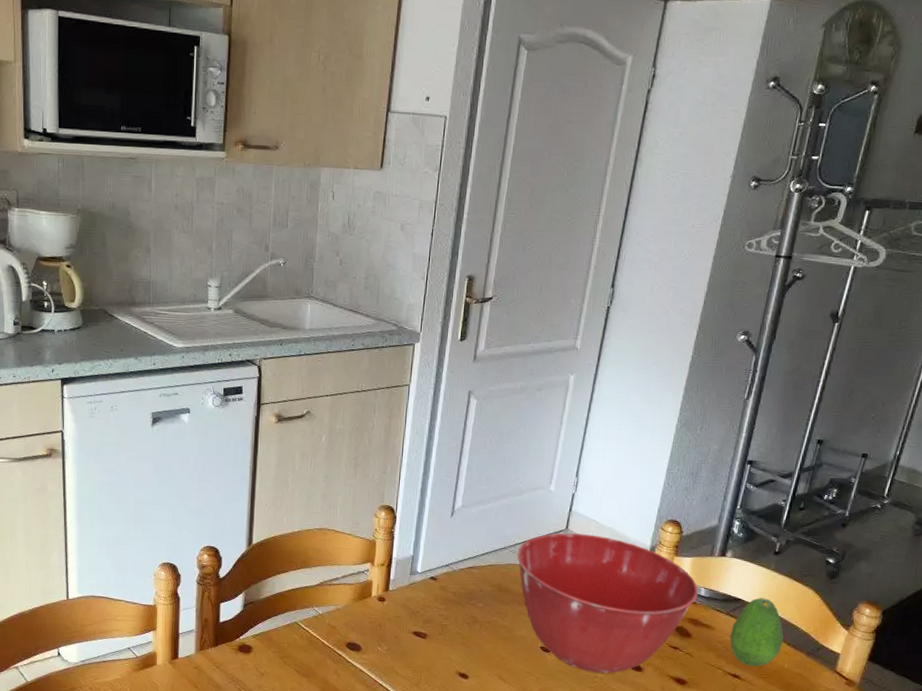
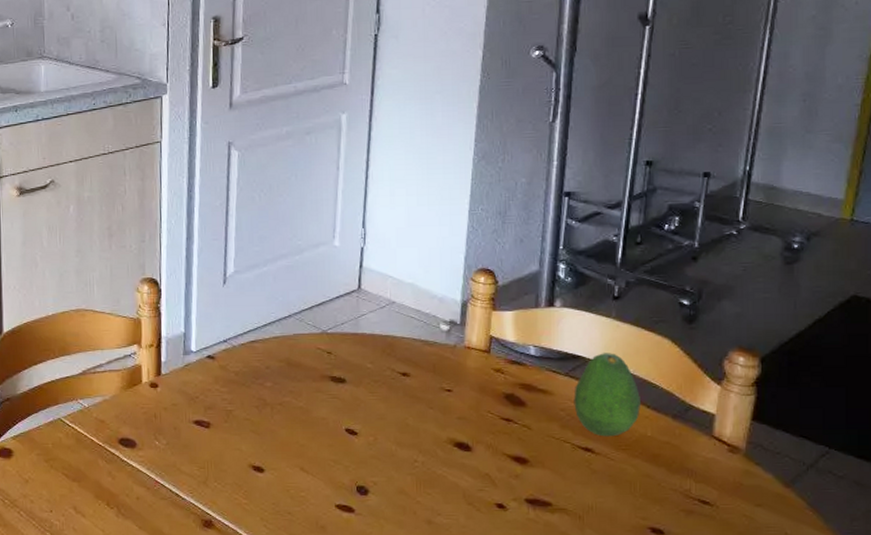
mixing bowl: present [517,533,699,674] -> none [304,293,527,456]

